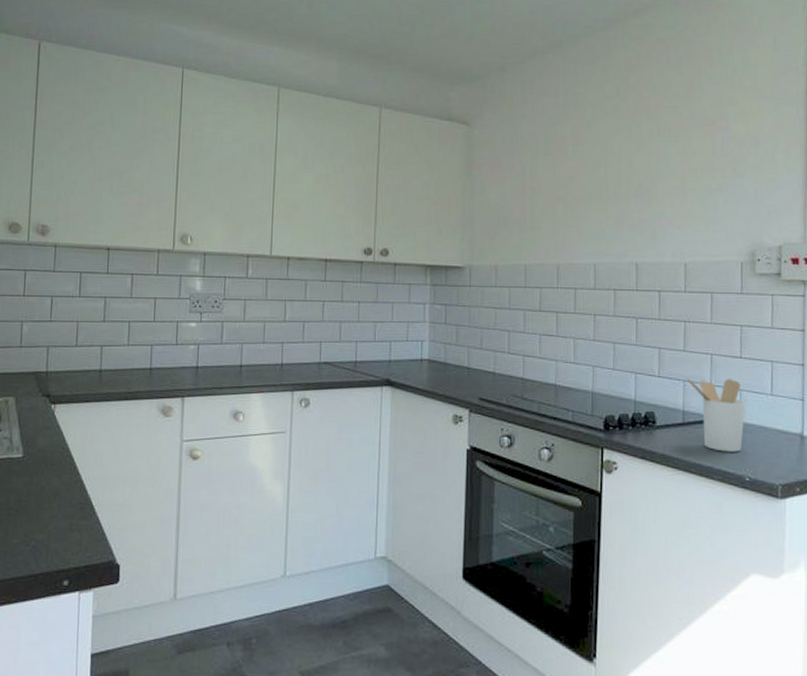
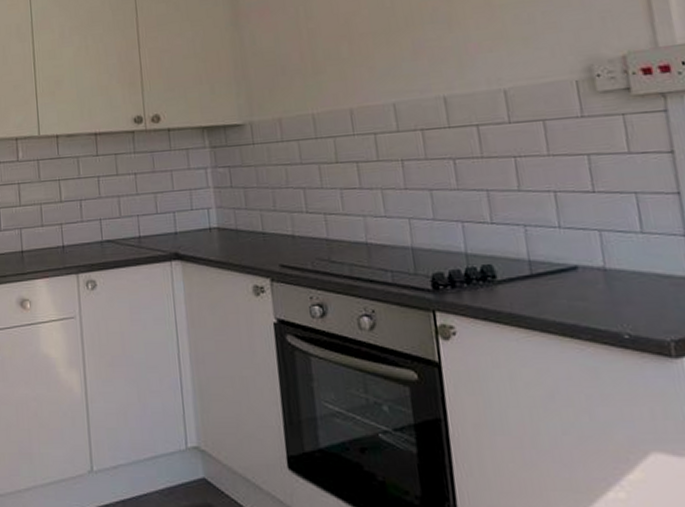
utensil holder: present [685,377,746,452] -> none [525,218,613,306]

